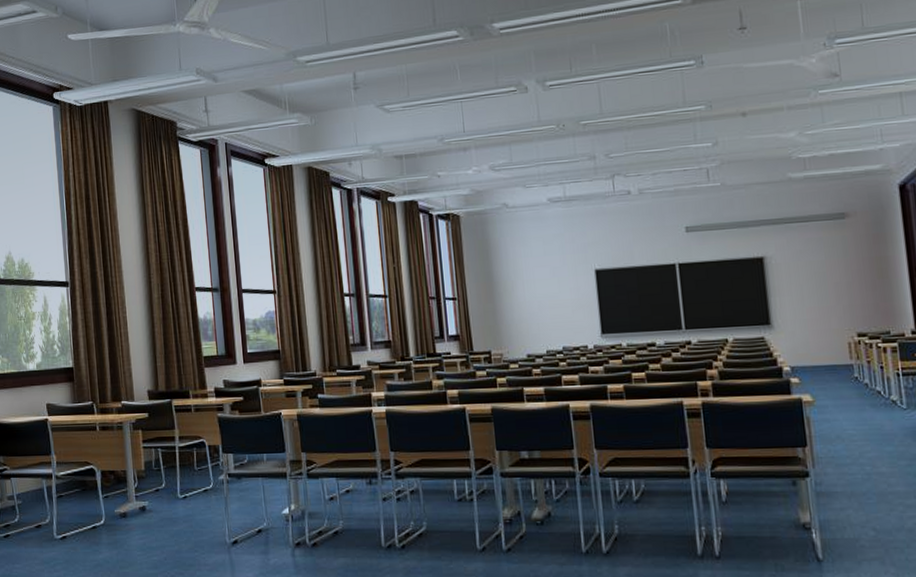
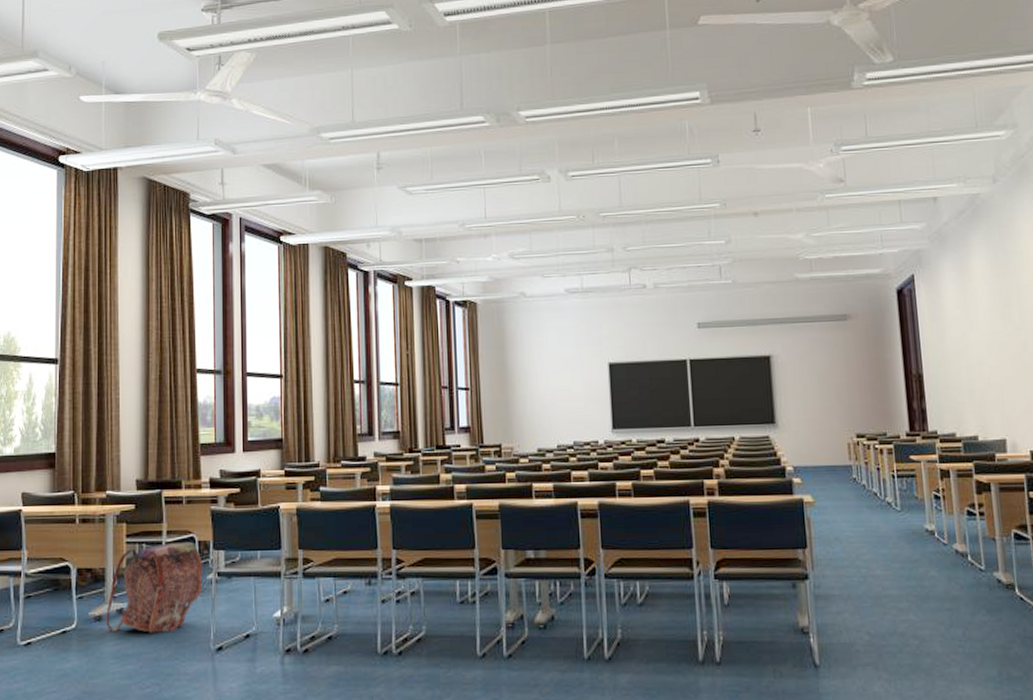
backpack: none [130,446,215,528] -> present [106,541,203,633]

